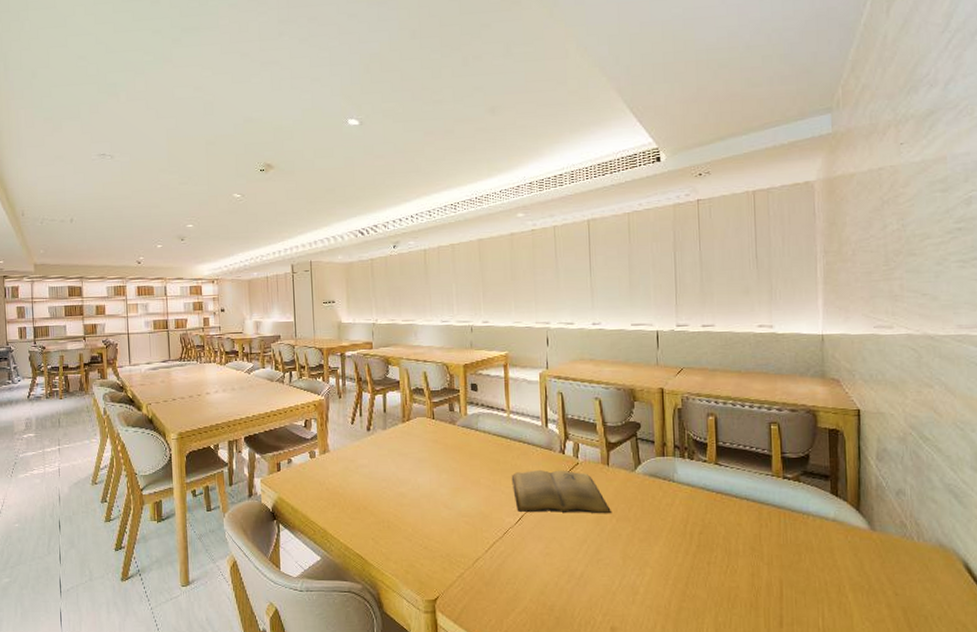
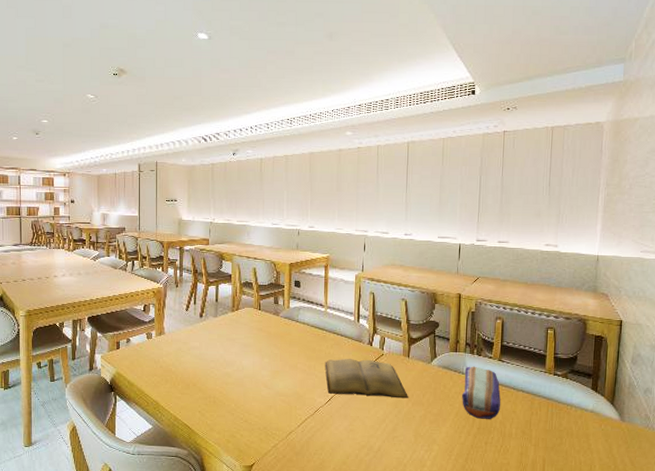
pencil case: none [675,472,722,535] -> present [462,366,501,419]

